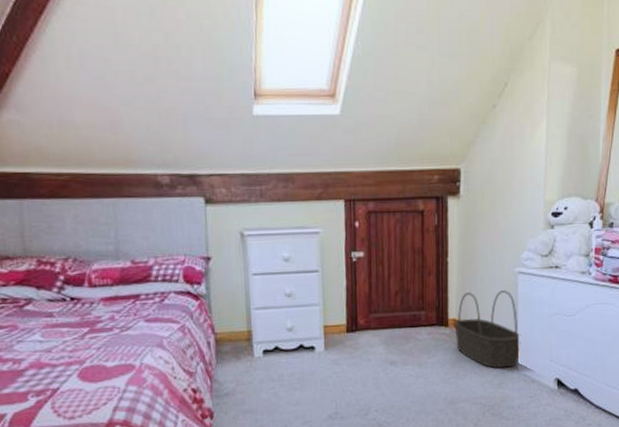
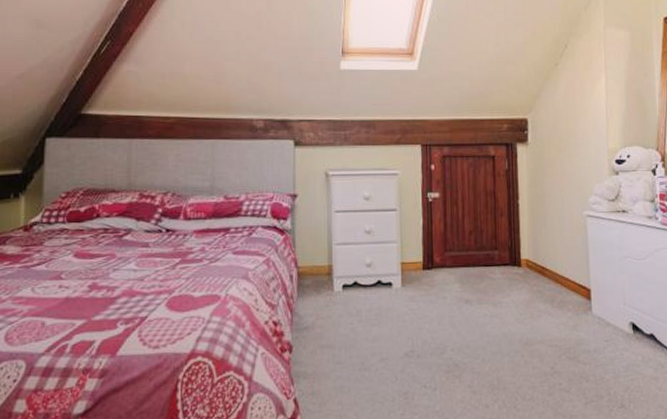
basket: present [454,290,521,368] -> none [527,232,593,310]

